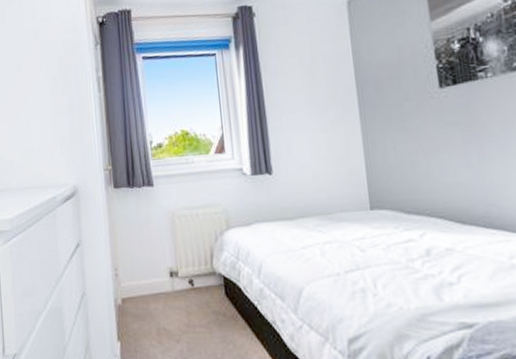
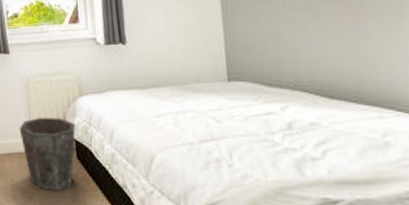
waste bin: none [164,252,224,332] -> present [19,117,76,191]

